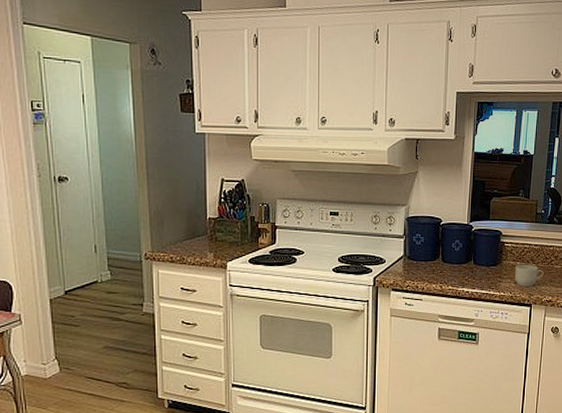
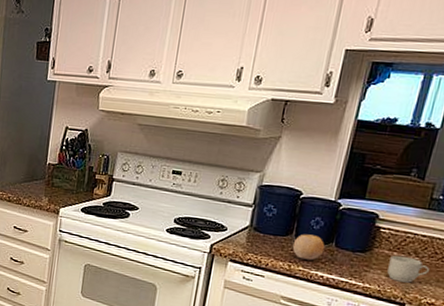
fruit: none [441,256,466,279] -> present [292,234,325,260]

